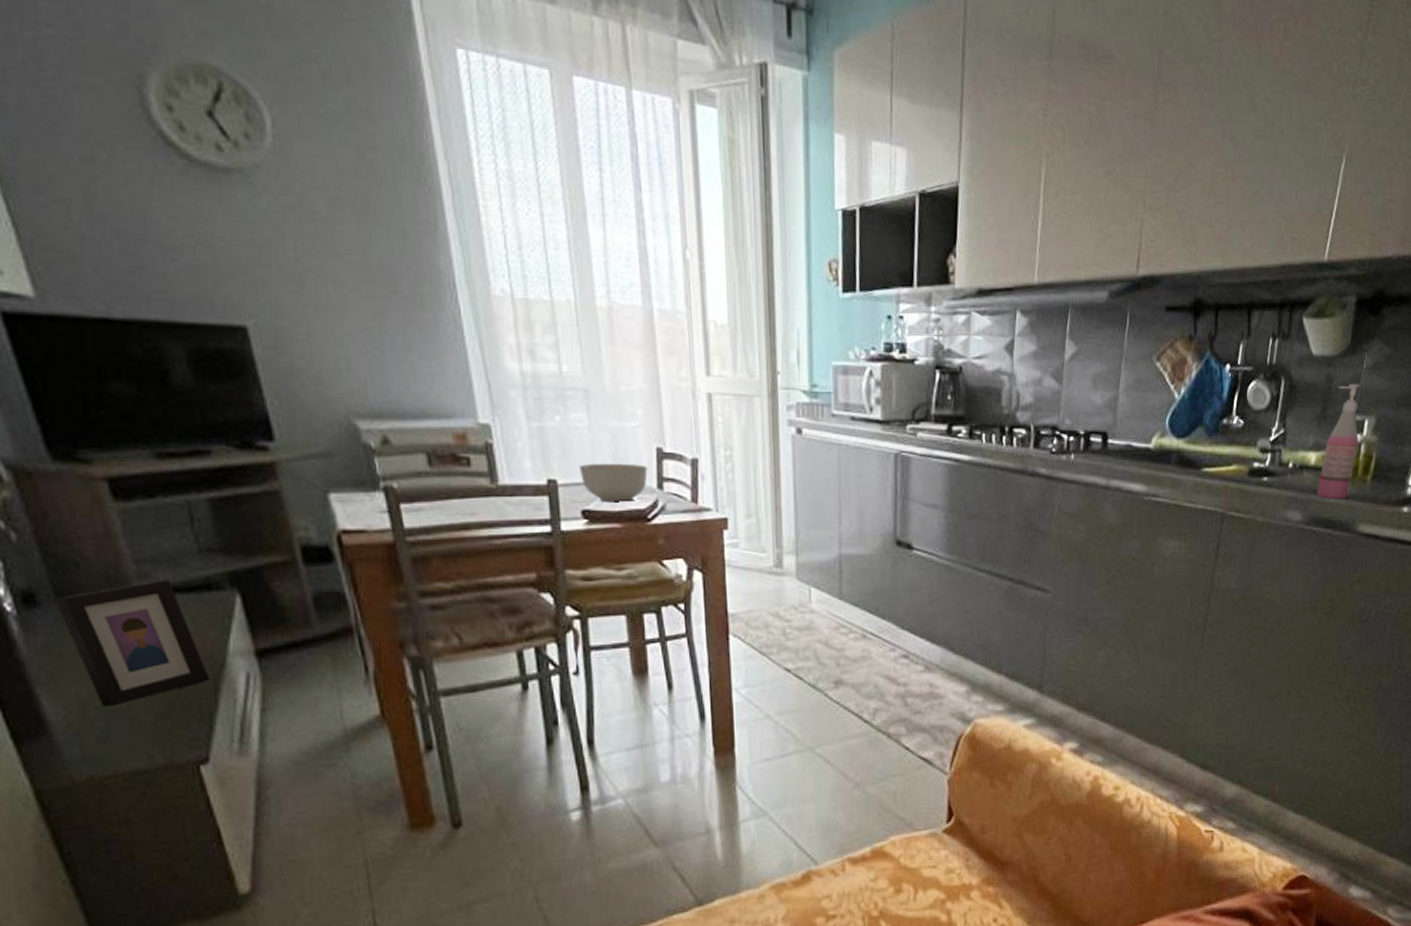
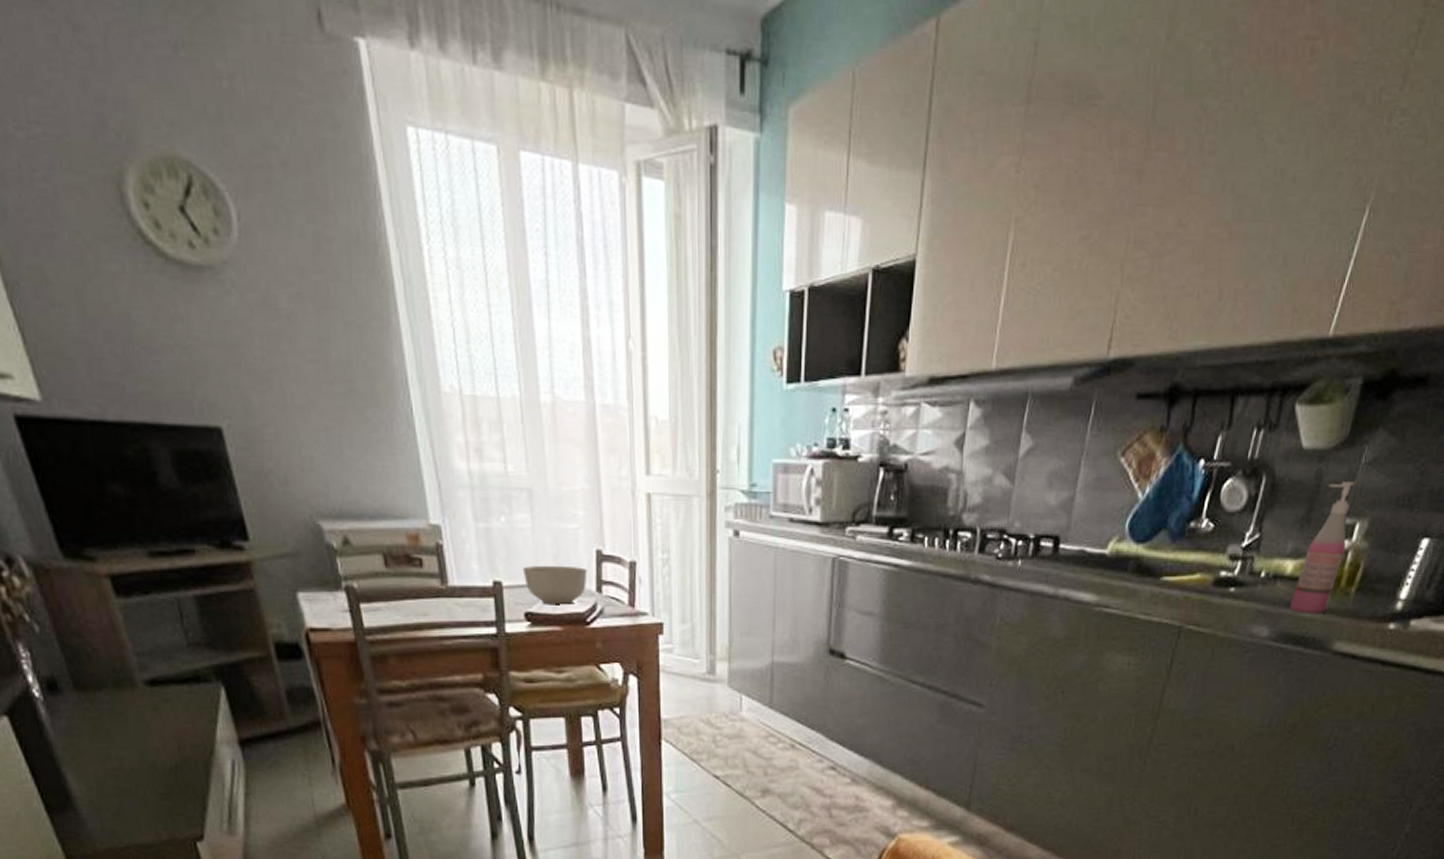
picture frame: present [53,579,209,707] -> none [72,671,201,786]

